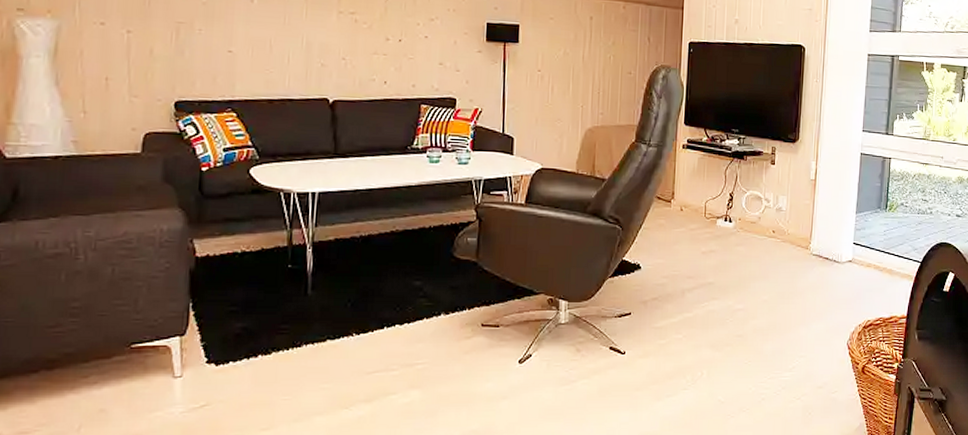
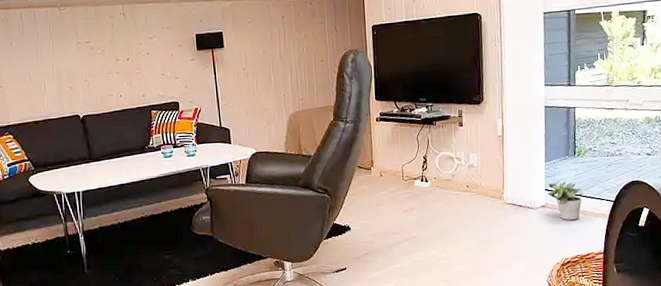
potted plant: none [856,234,892,279] -> present [547,180,584,220]

